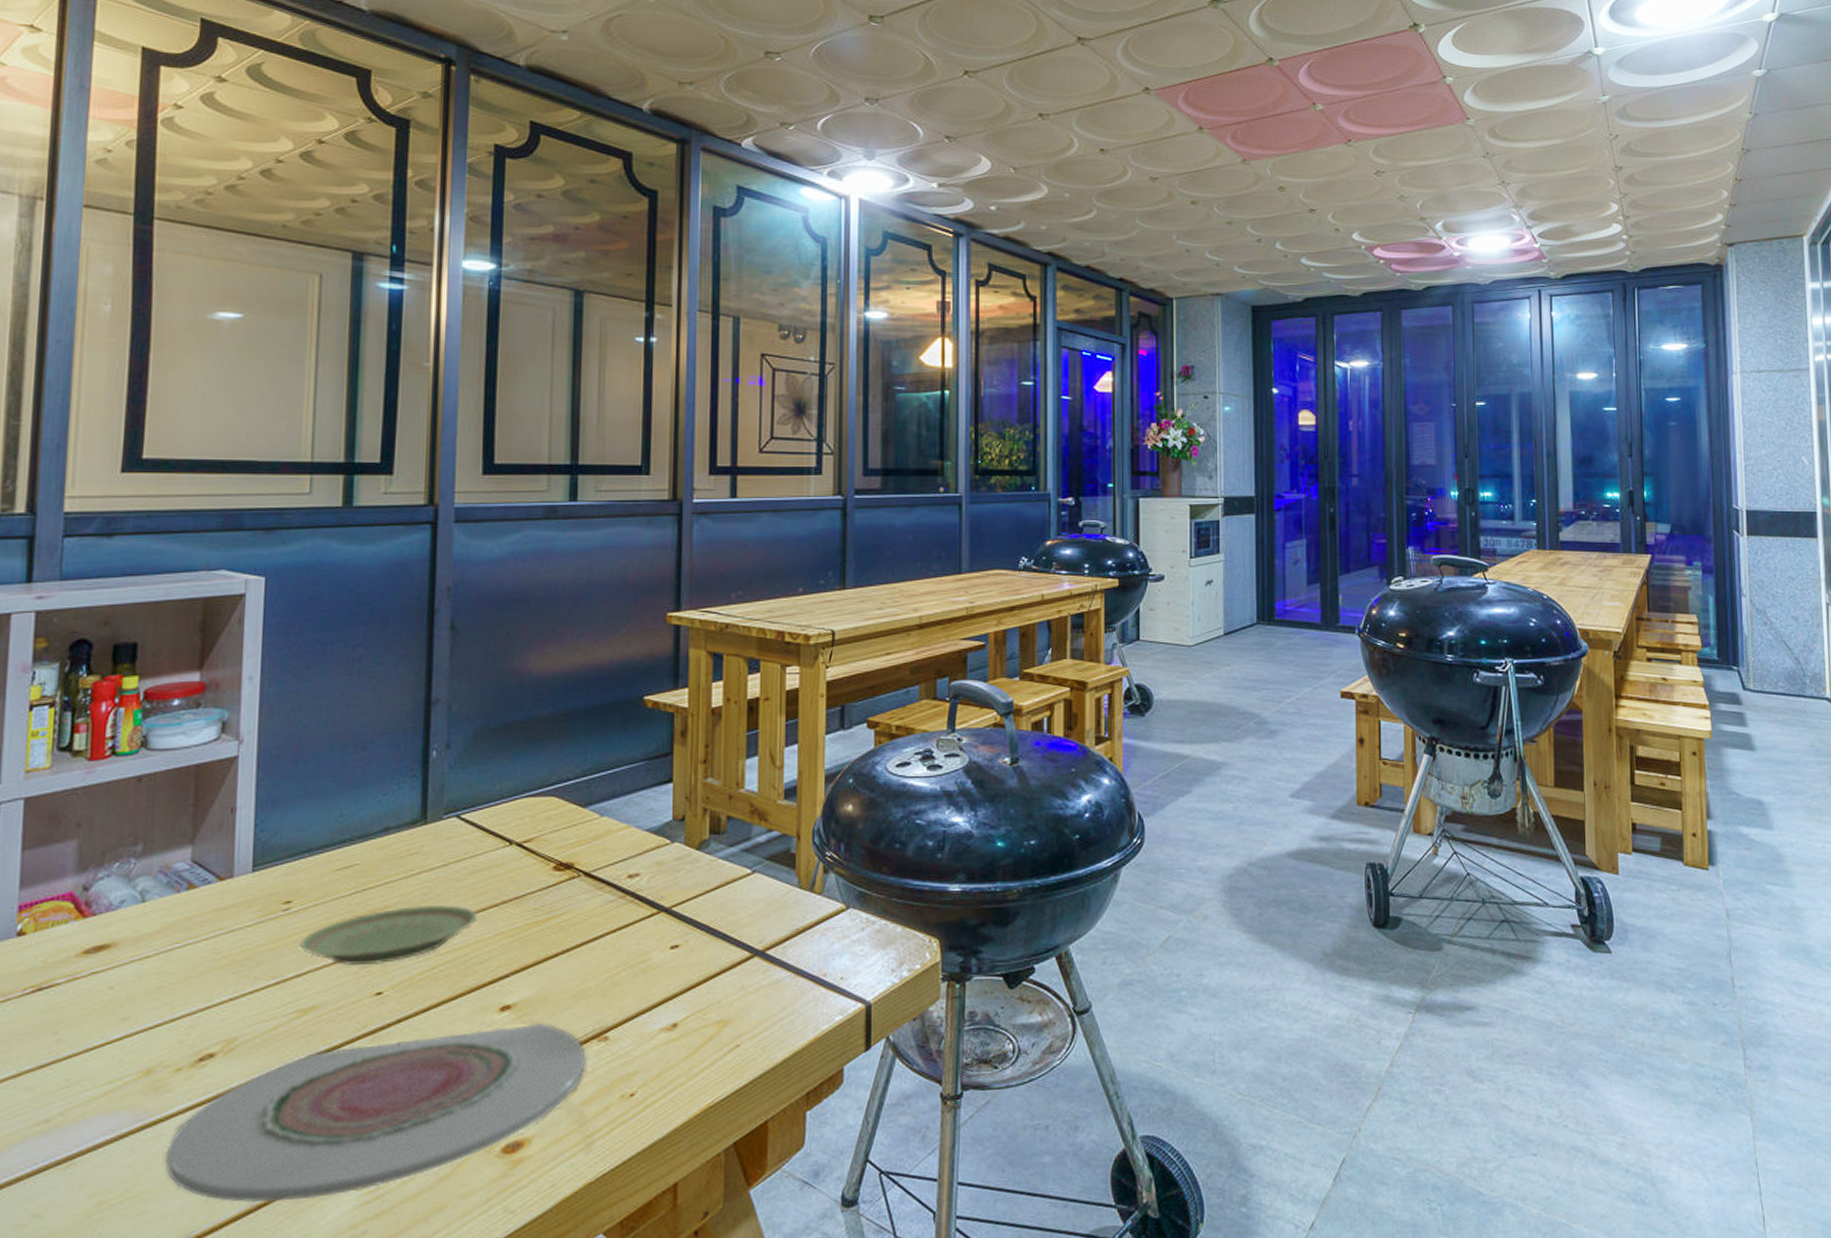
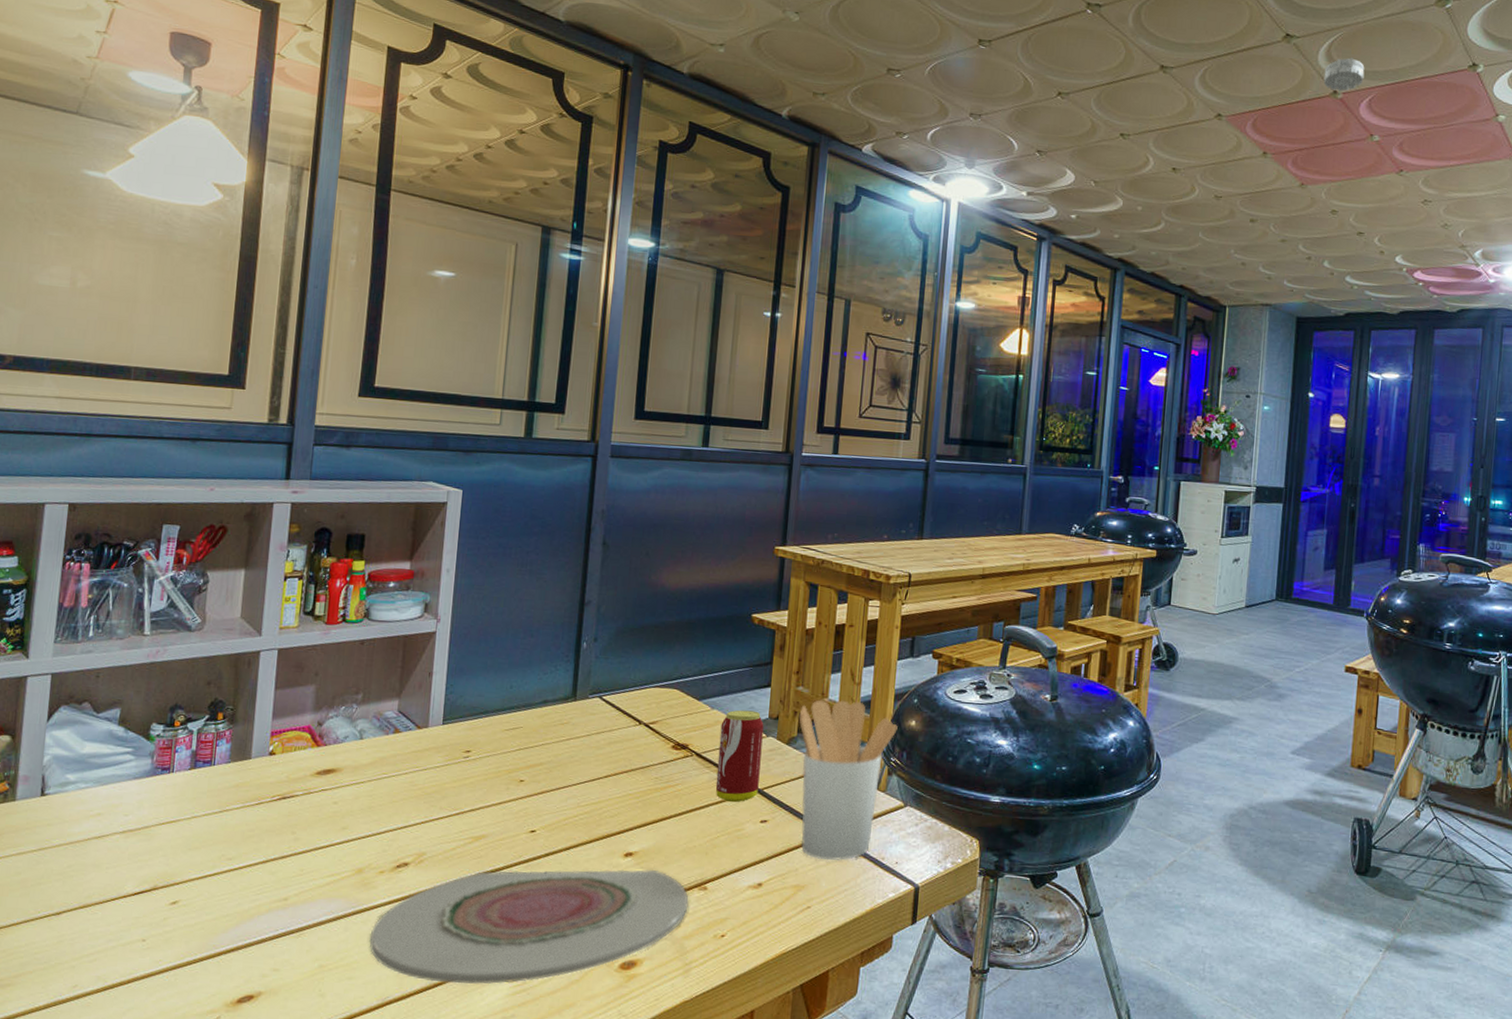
plate: present [299,905,478,966] -> none [475,765,612,809]
beverage can: none [611,813,667,929] -> present [715,710,764,803]
utensil holder: none [710,788,831,985] -> present [799,699,898,861]
smoke detector: none [1257,22,1300,58] -> present [1323,57,1365,91]

